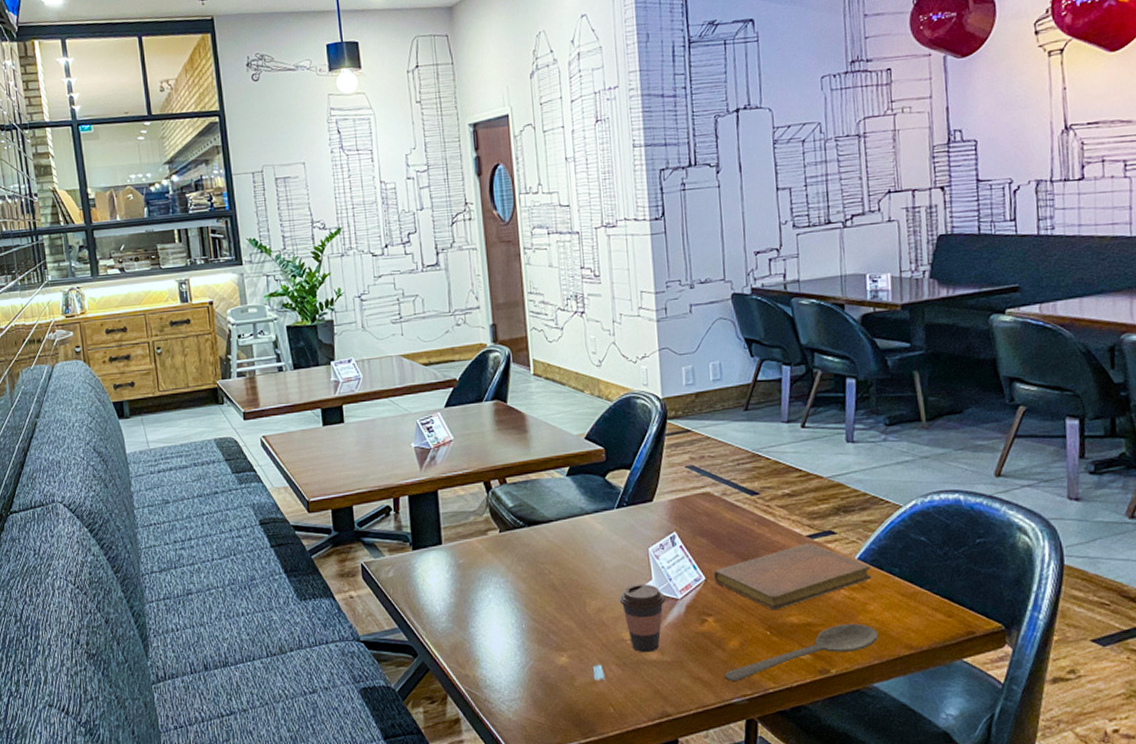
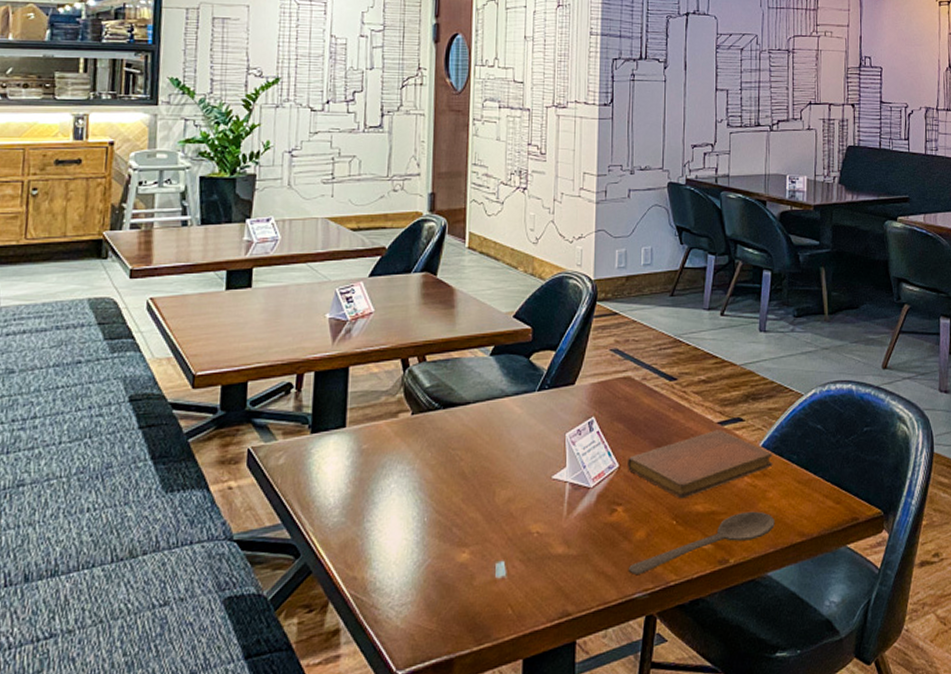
coffee cup: present [619,583,665,653] -> none [530,471,577,547]

